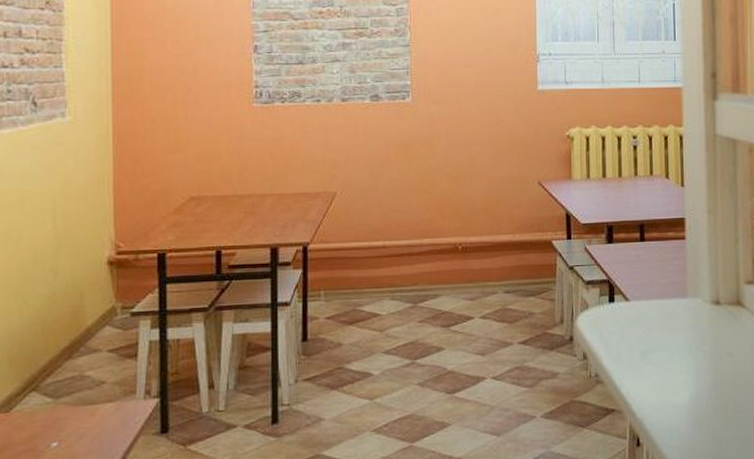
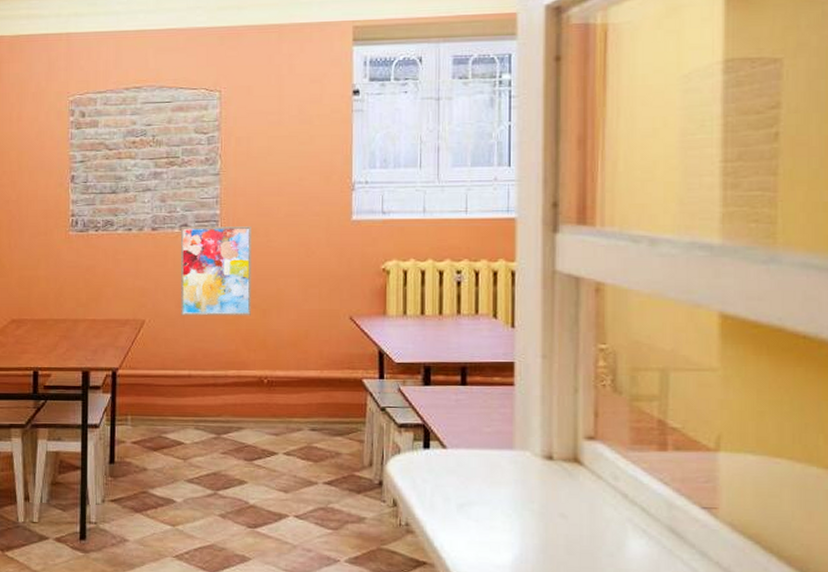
wall art: none [371,96,444,187] -> present [180,226,251,316]

